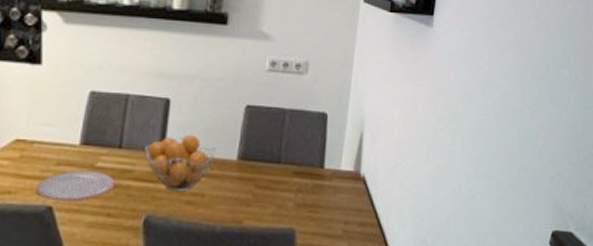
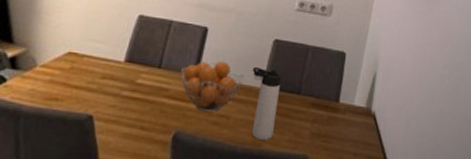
plate: present [35,170,115,201] -> none [80,84,152,113]
thermos bottle: none [224,137,258,217] -> present [251,66,282,141]

